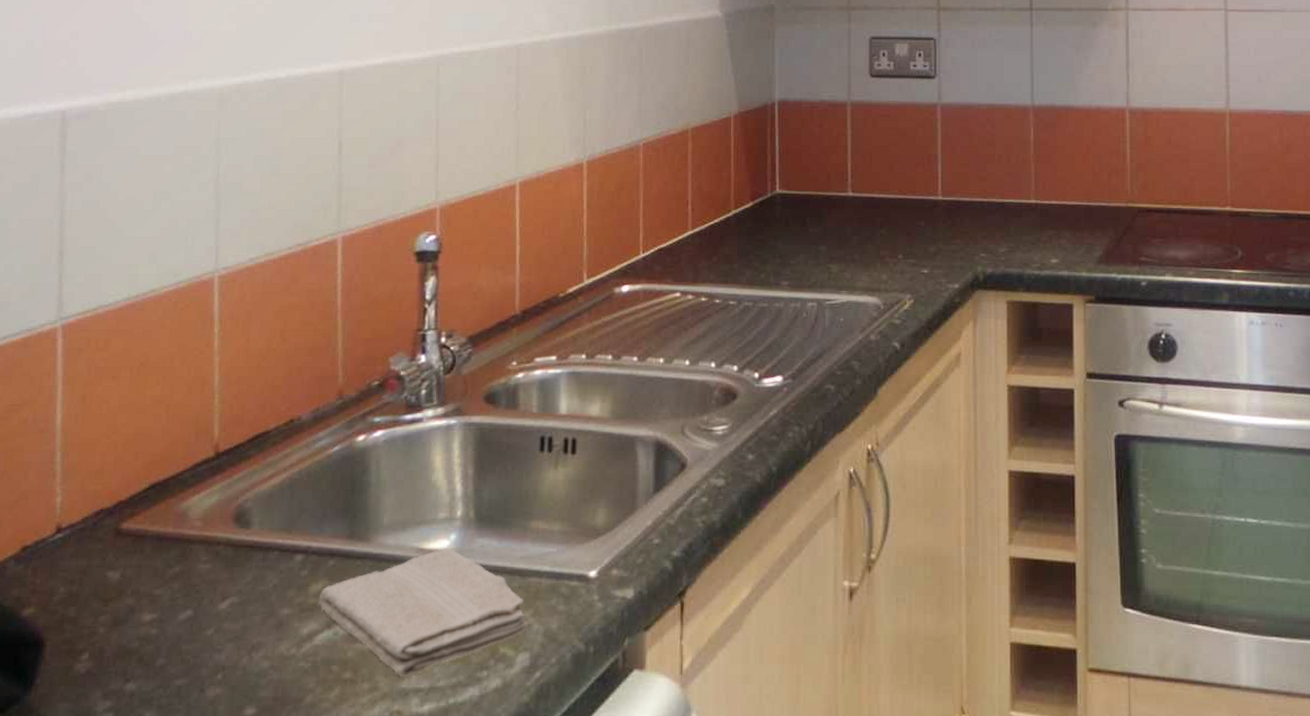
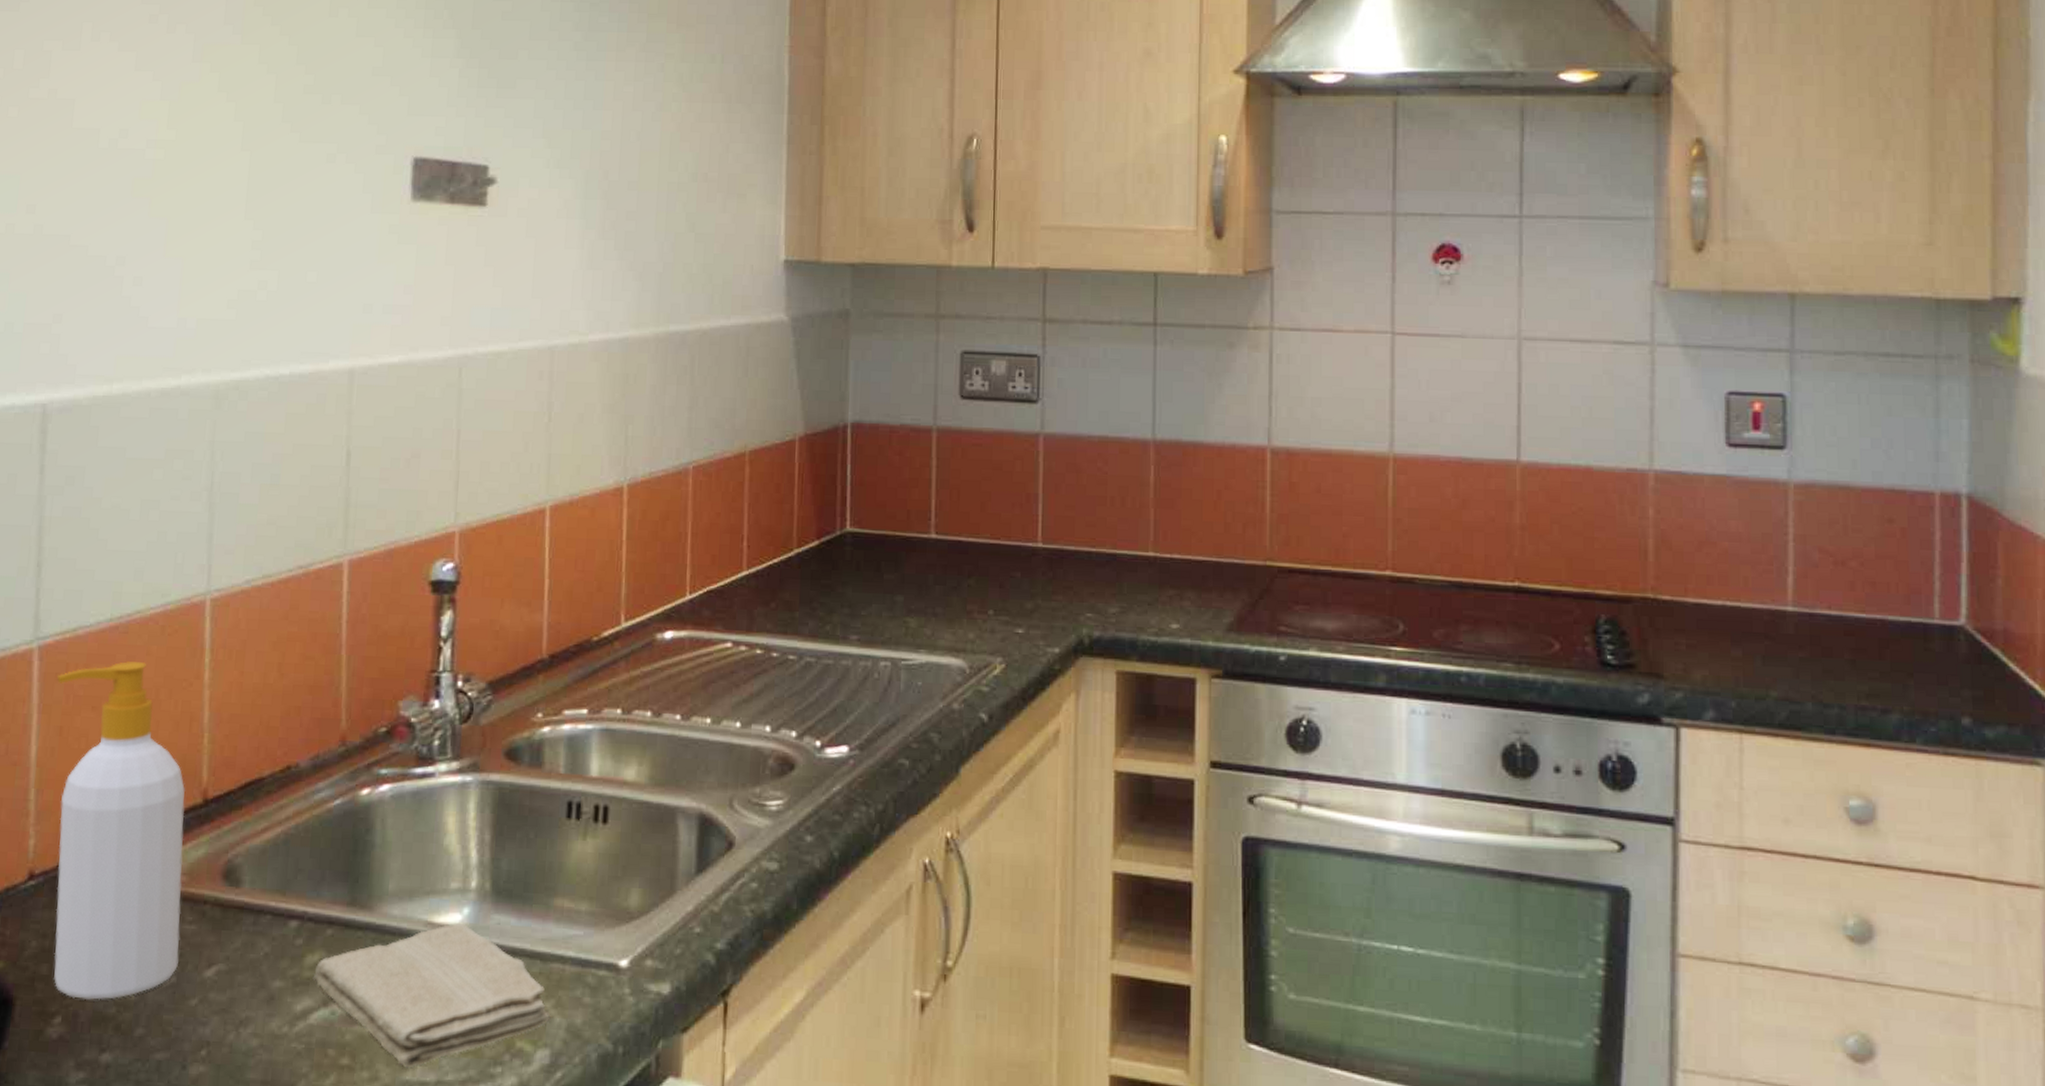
soap bottle: none [79,335,199,636] -> present [54,661,186,1000]

